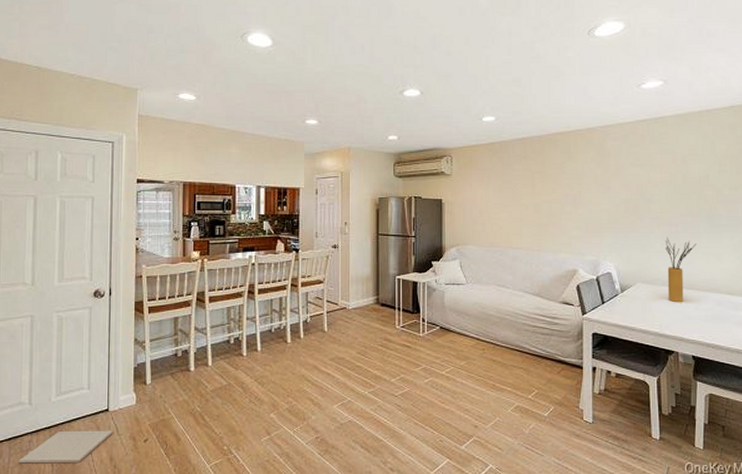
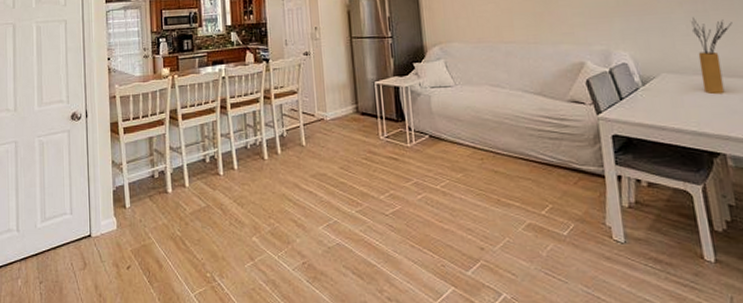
door mat: present [18,430,113,464] -> none [9,257,97,292]

